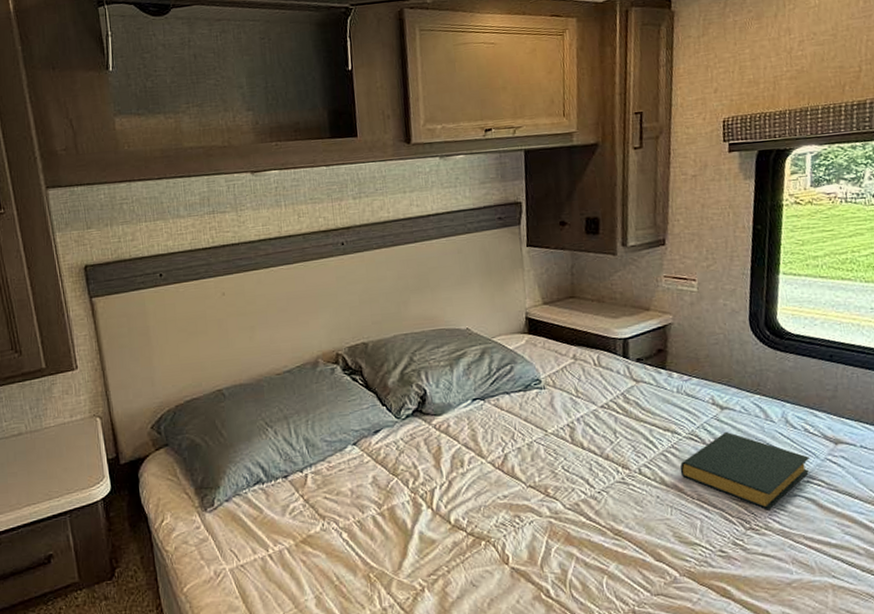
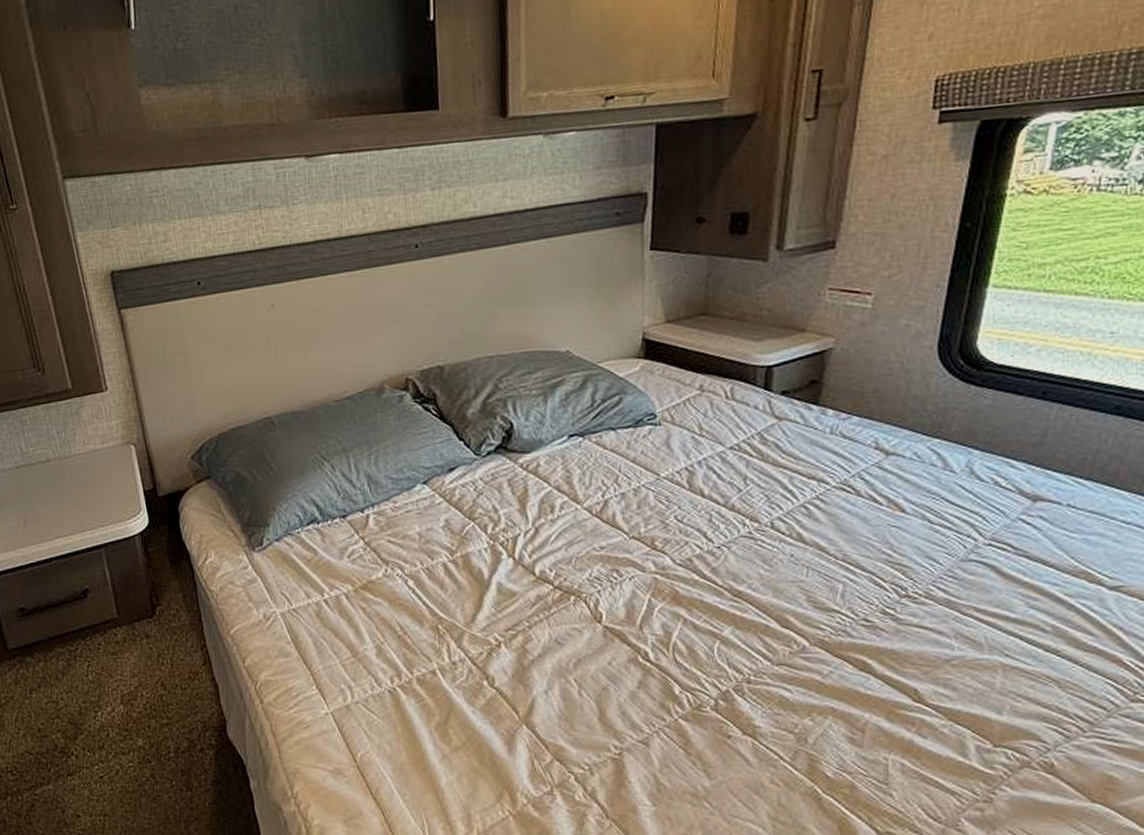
hardback book: present [679,431,811,510] -> none [823,481,998,576]

